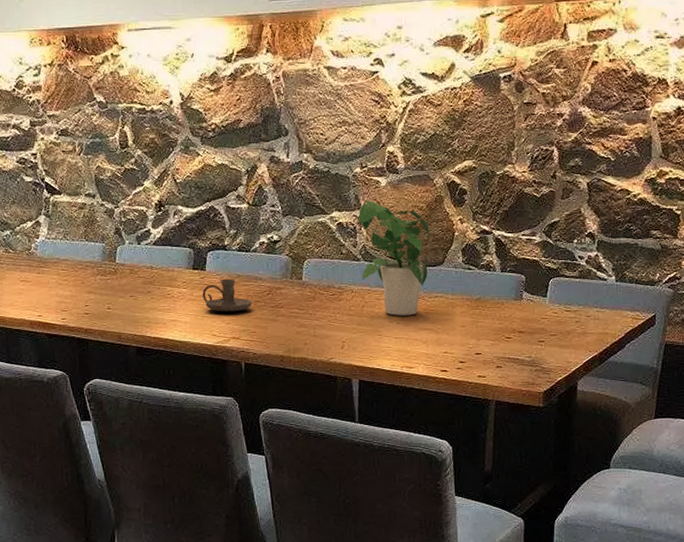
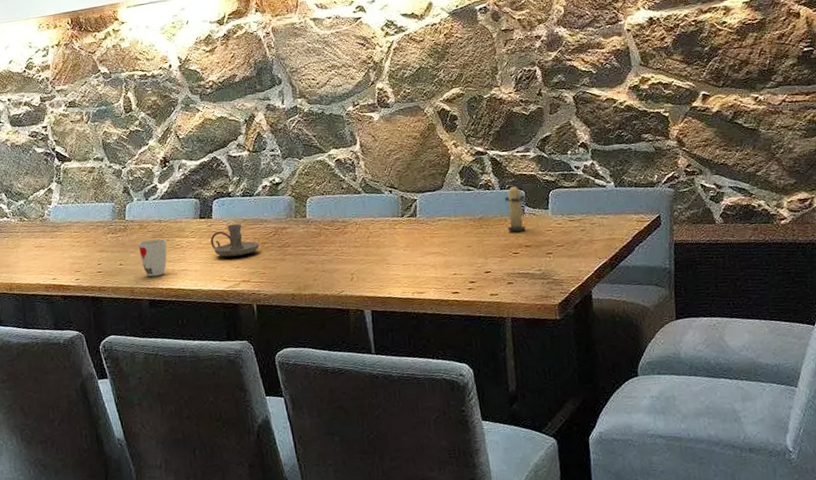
cup: none [128,286,157,324] -> present [138,239,167,277]
potted plant: present [359,200,431,316] -> none [355,135,430,243]
candle: none [504,267,524,316] -> present [504,183,527,232]

